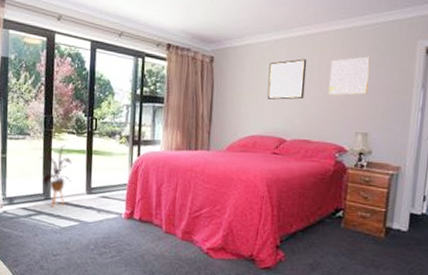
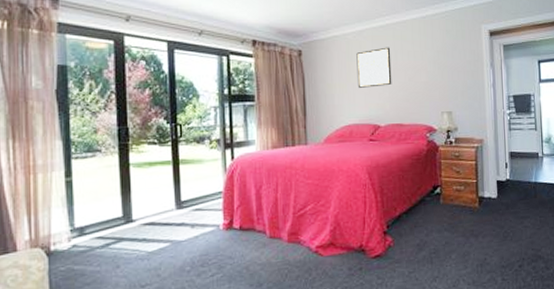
house plant: present [39,144,72,208] -> none [115,157,157,231]
wall art: present [328,56,371,95] -> none [412,41,446,79]

